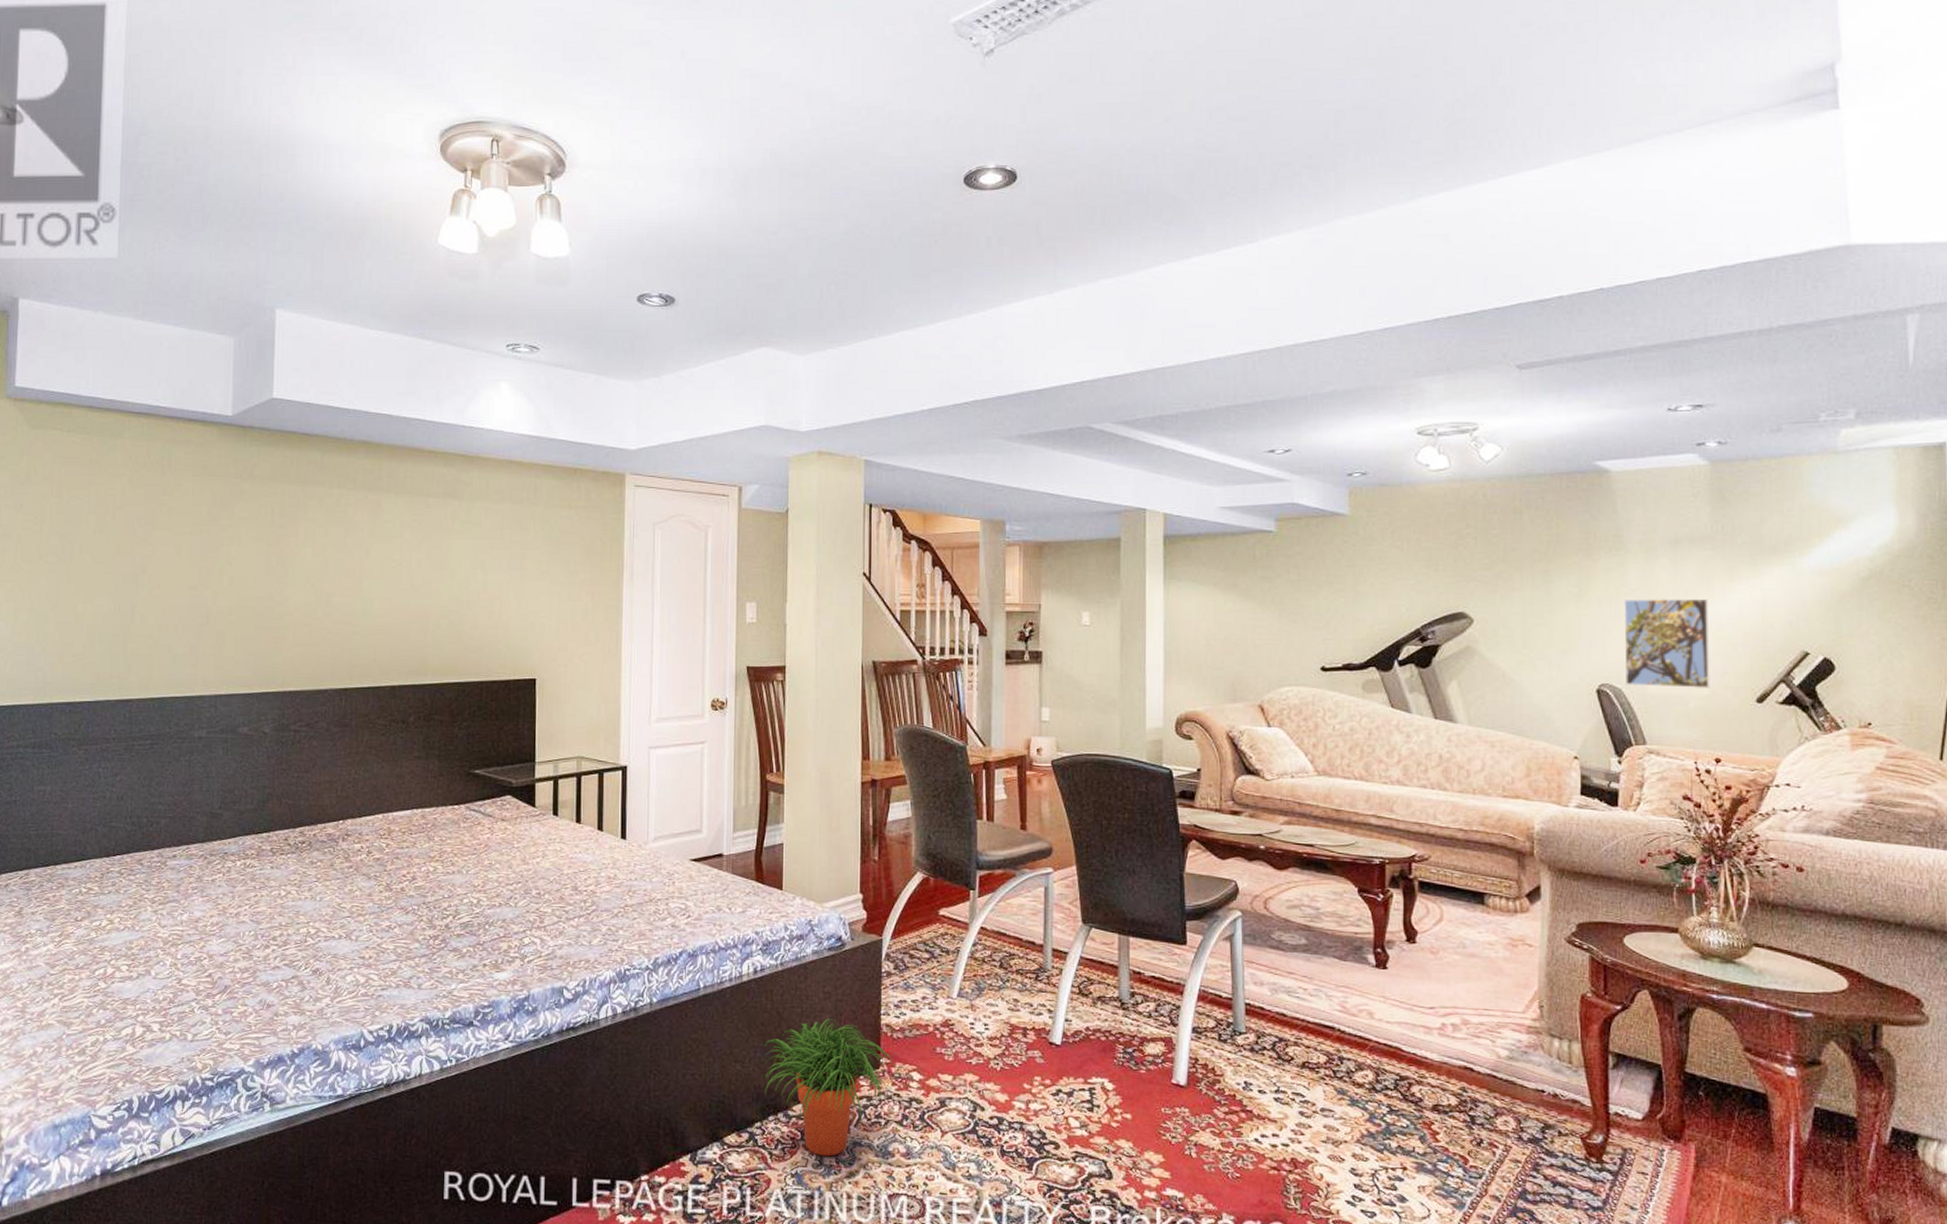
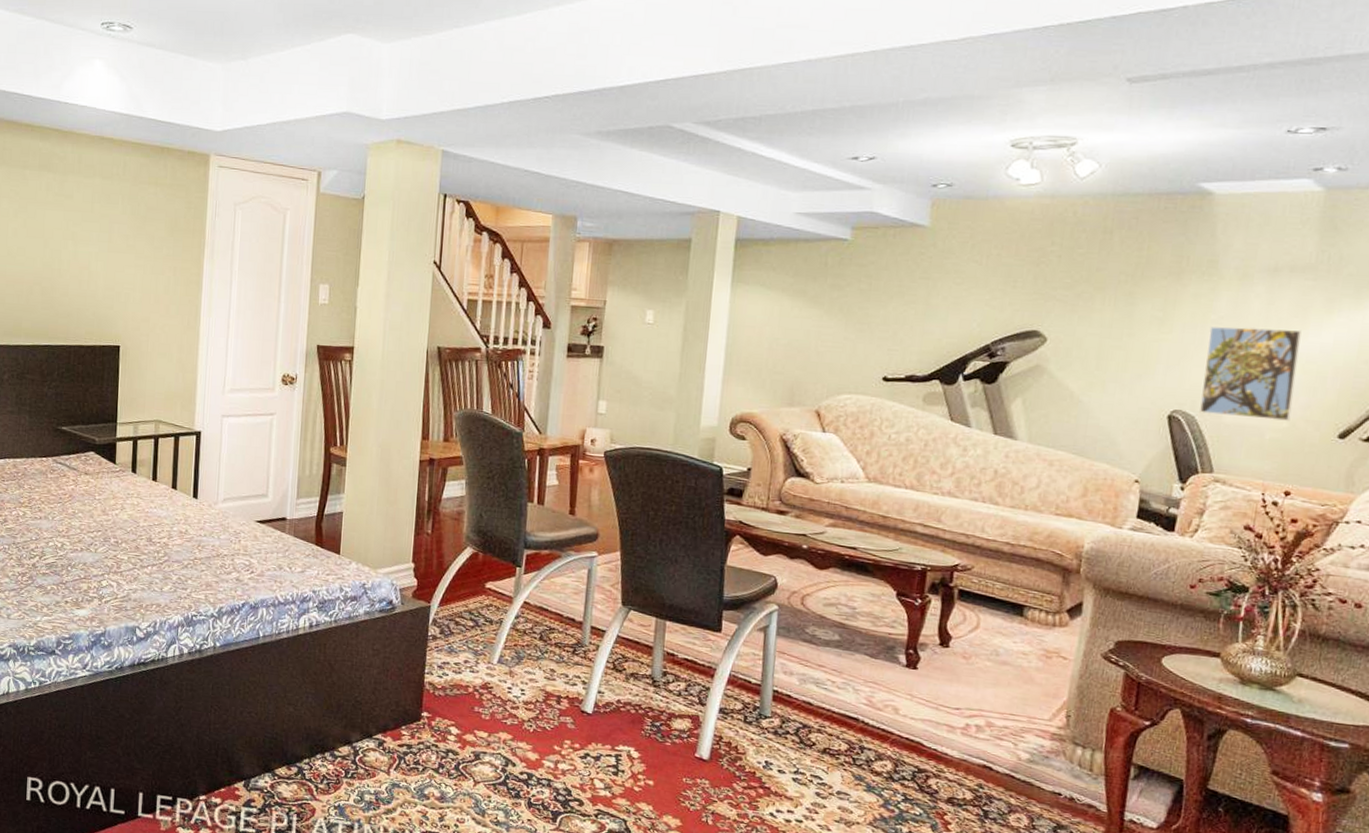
potted plant: present [763,1018,895,1157] -> none [313,673,435,794]

